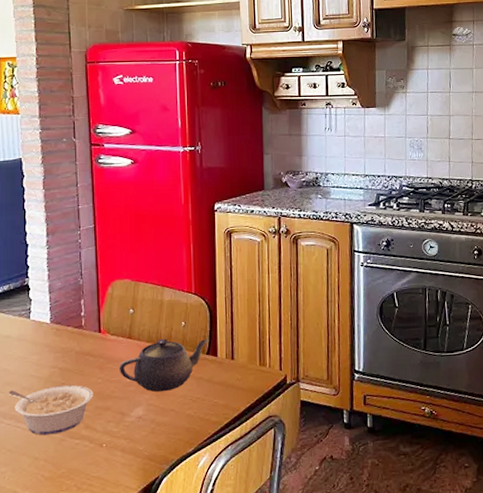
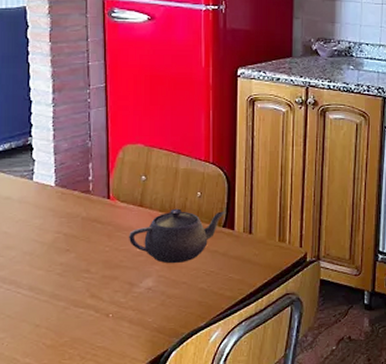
legume: present [8,385,93,436] -> none [8,251,100,303]

